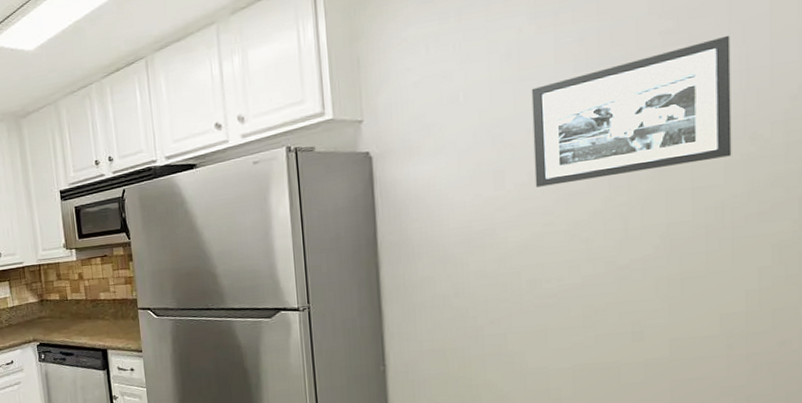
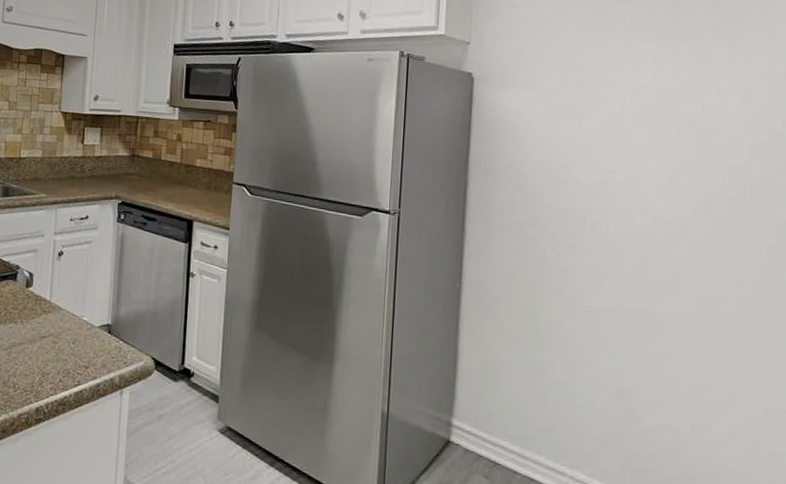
picture frame: present [531,35,732,188] -> none [605,40,758,142]

